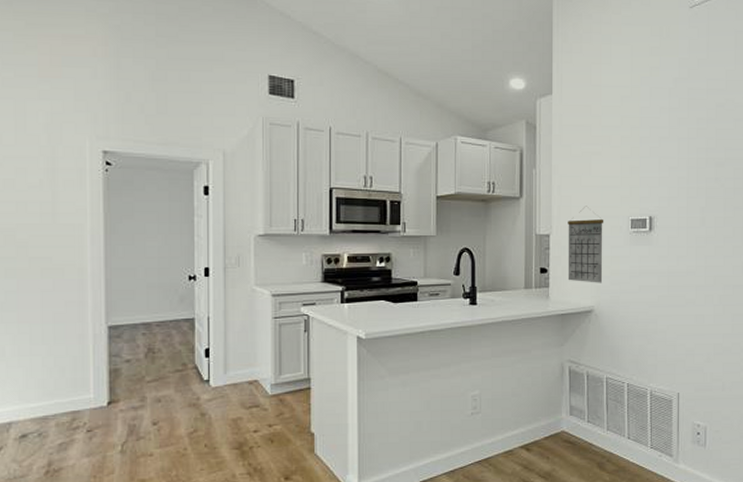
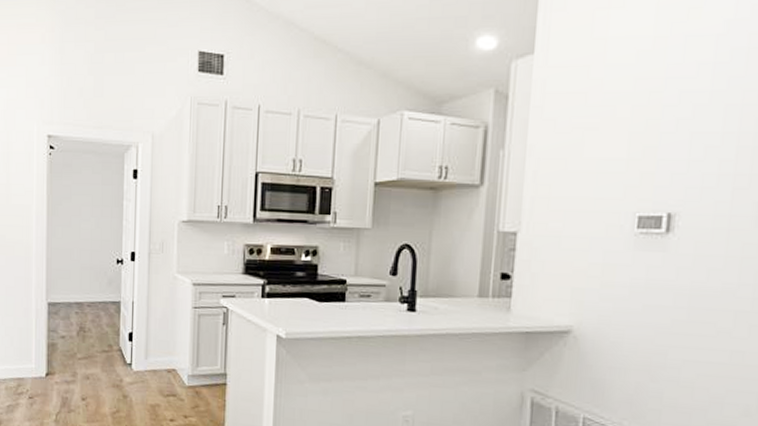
calendar: present [567,206,604,283] -> none [538,197,597,298]

